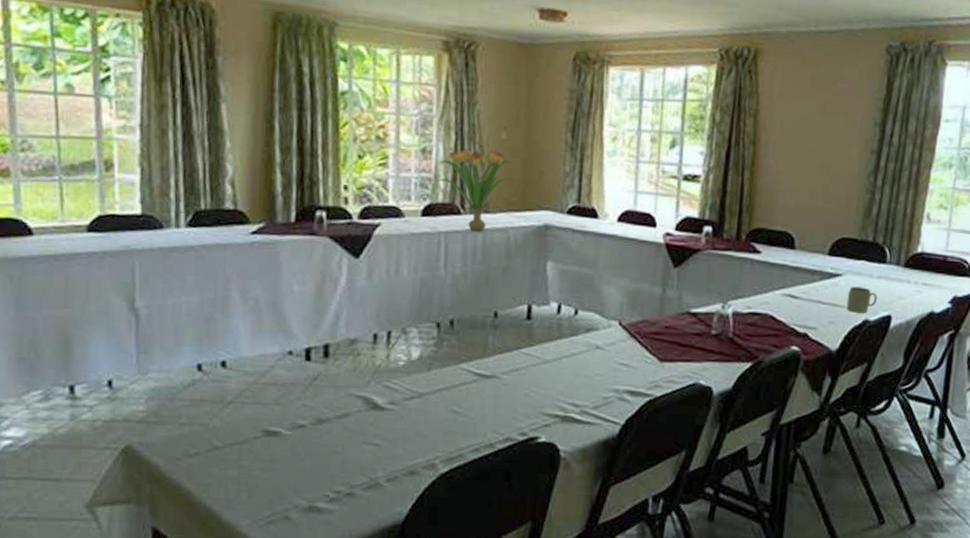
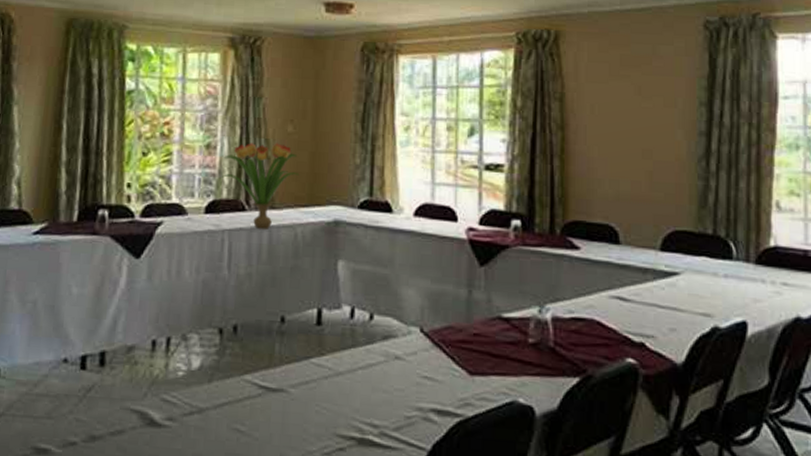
mug: present [846,286,877,313] -> none [689,287,726,319]

